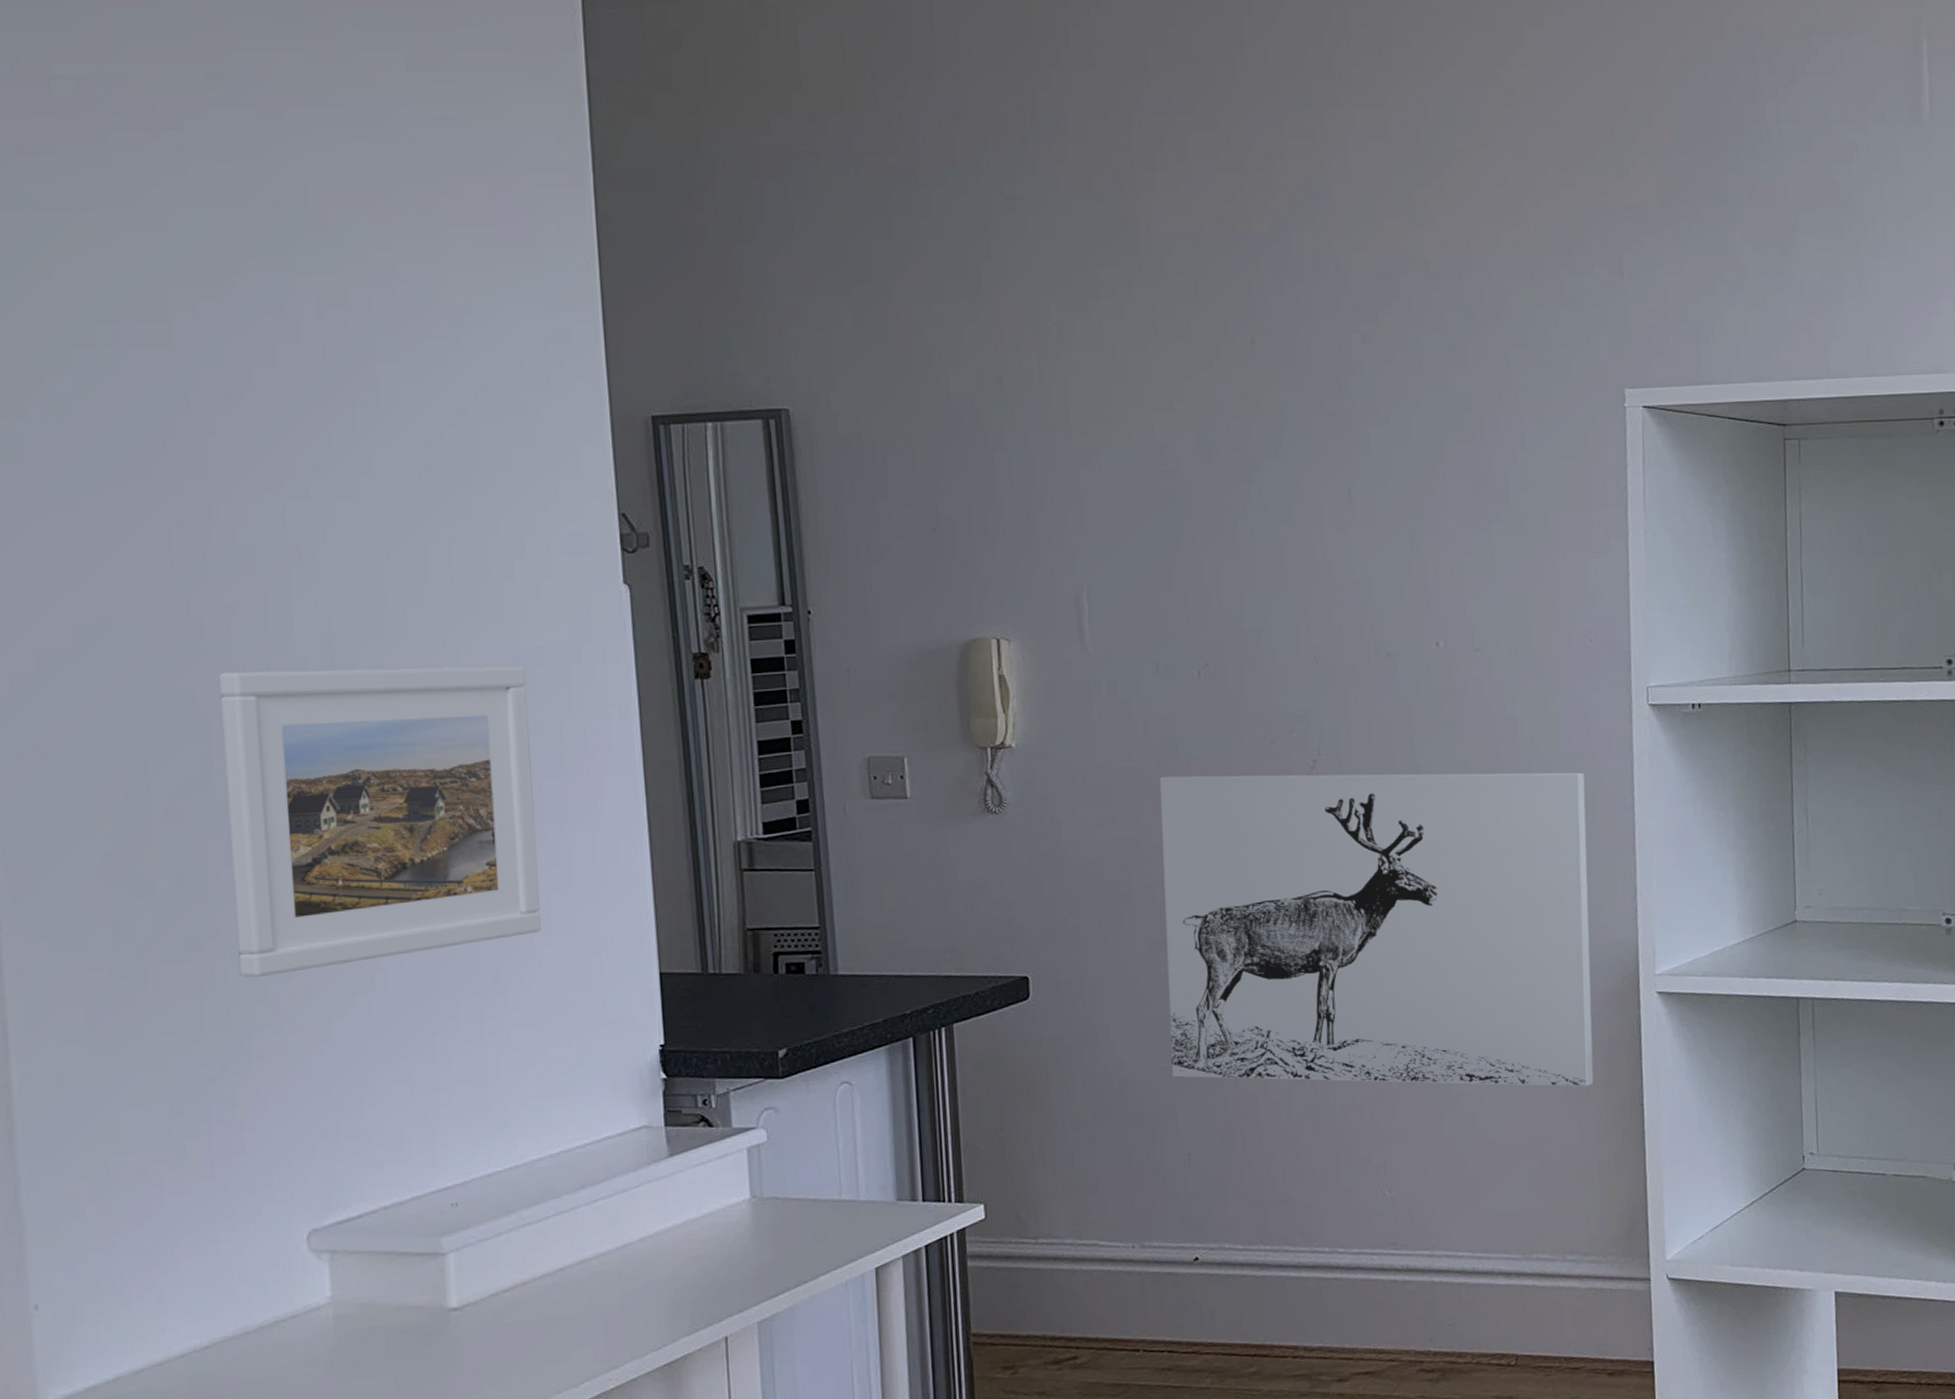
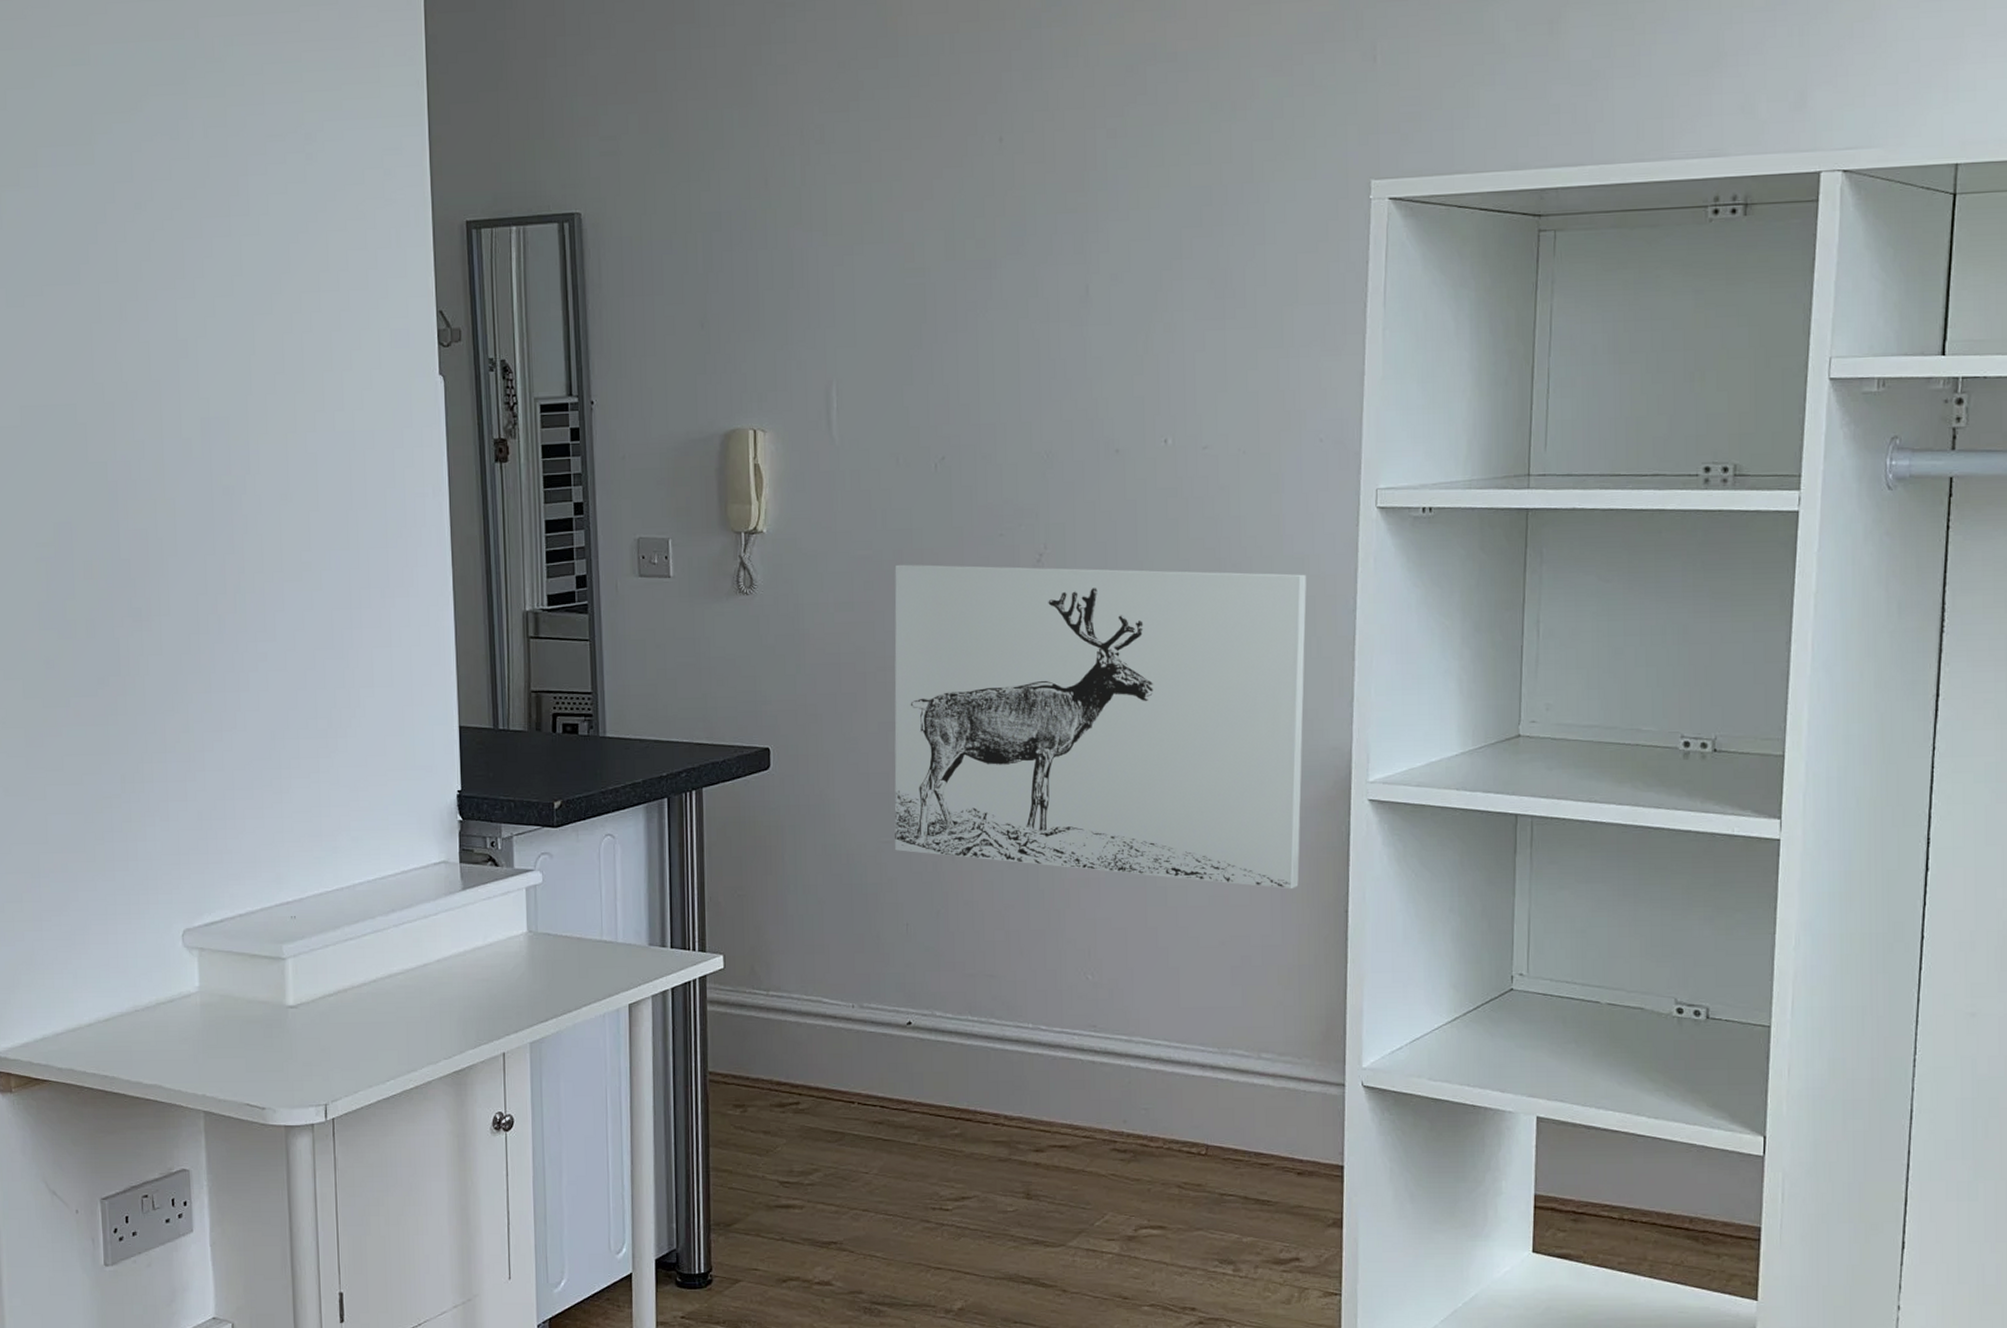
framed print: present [218,665,542,978] -> none [124,447,366,712]

